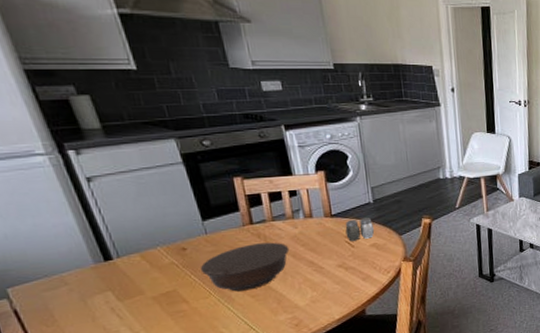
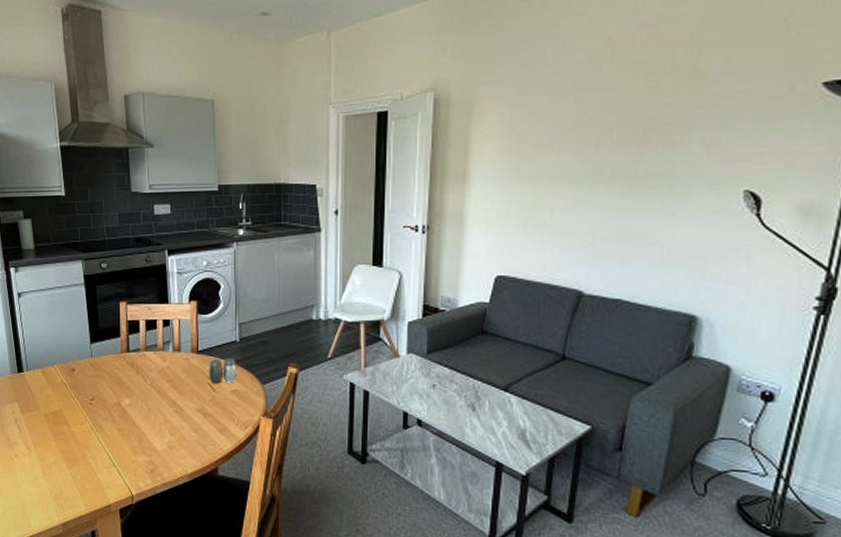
bowl: present [200,242,290,292] -> none [82,373,156,423]

